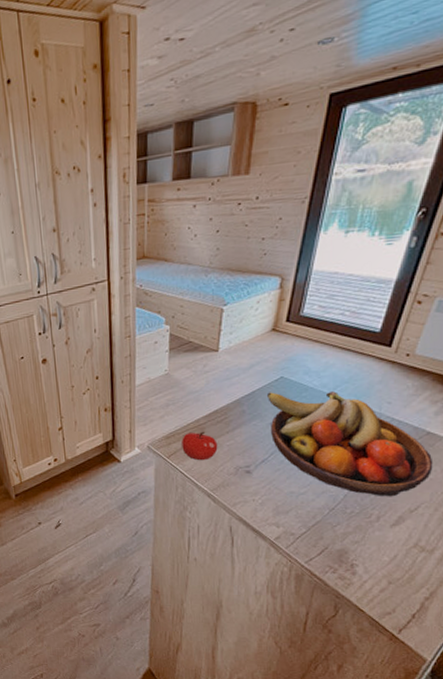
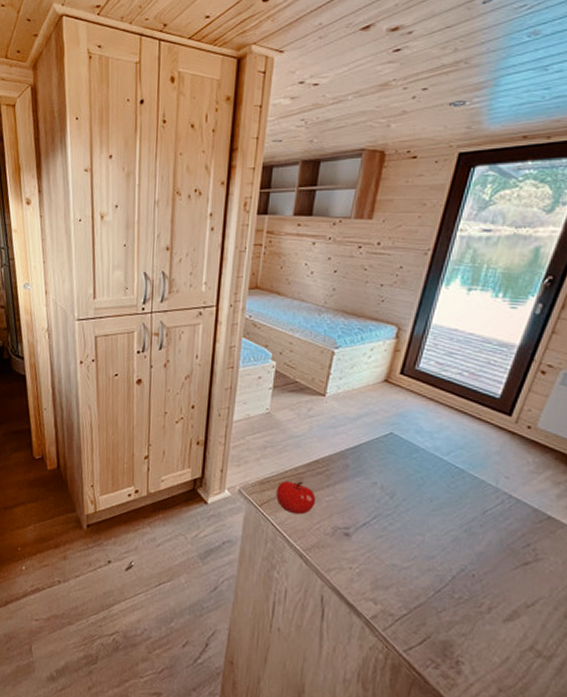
fruit bowl: present [266,391,433,497] -> none [373,448,554,586]

